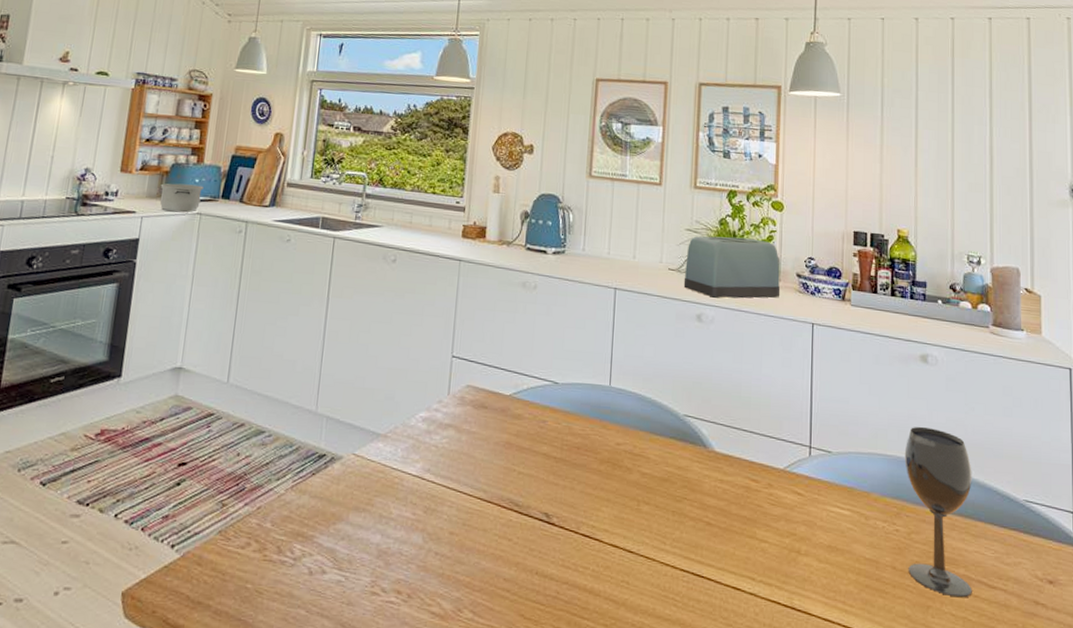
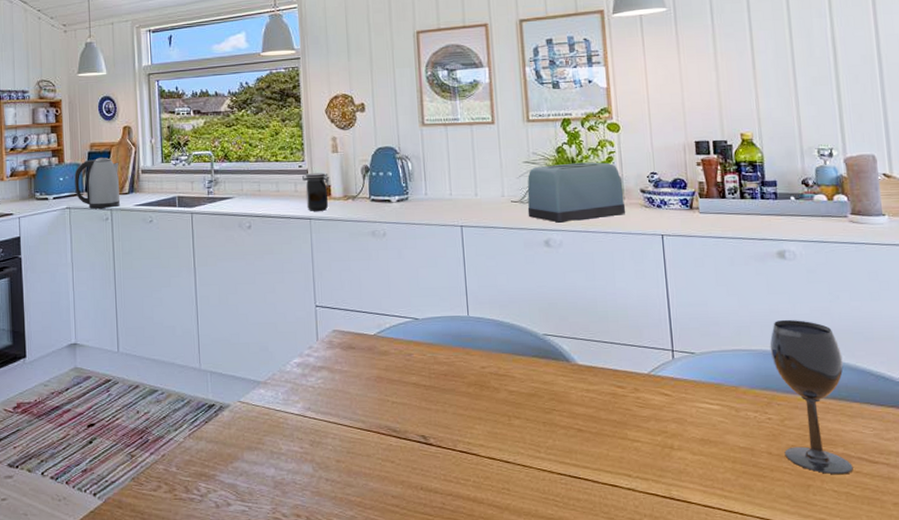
cooking pot: present [159,183,204,213] -> none [30,183,68,210]
kettle: none [210,162,264,220] -> present [74,157,121,209]
jar: none [458,211,487,254] -> present [302,173,330,211]

